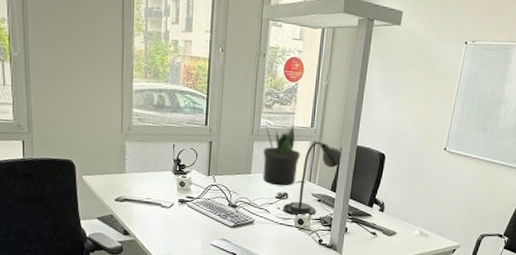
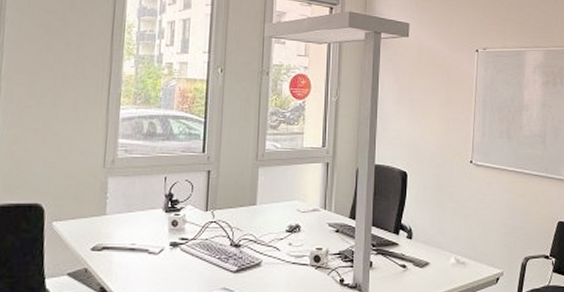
planter: present [262,124,300,185] -> none [270,146,312,216]
desk lamp: present [283,141,343,216] -> none [295,162,360,251]

